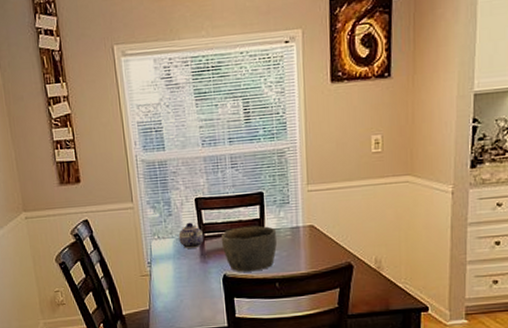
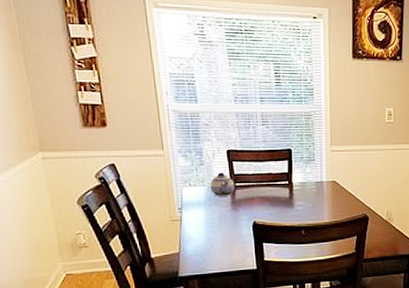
bowl: present [221,225,278,272] -> none [251,179,304,220]

